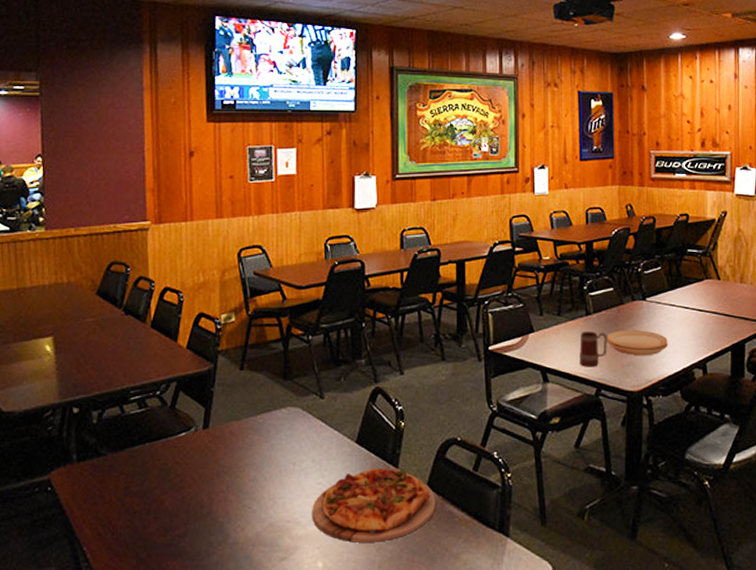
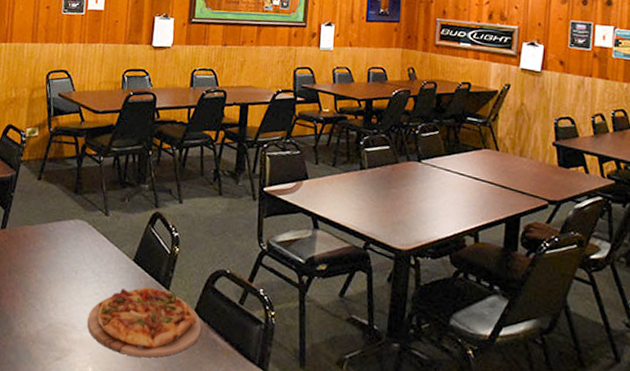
beer mug: present [579,331,607,367] -> none [350,184,380,221]
plate: present [606,330,668,355] -> none [378,188,441,217]

